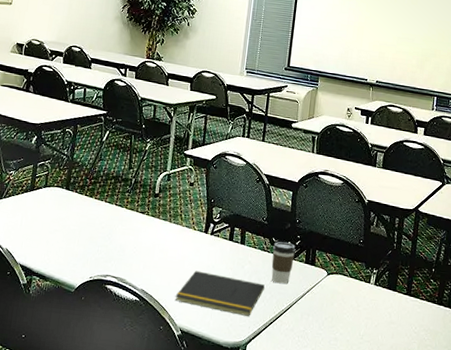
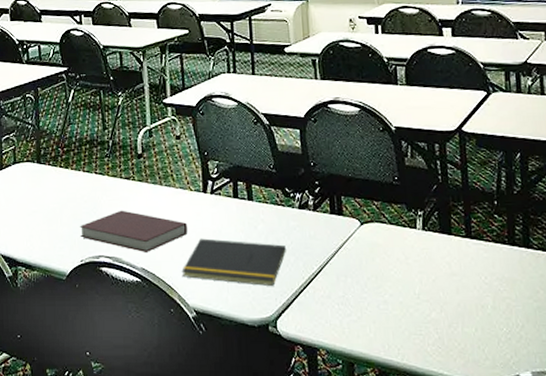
notebook: none [92,238,187,277] -> present [79,210,187,252]
coffee cup: present [271,241,296,284] -> none [287,192,317,243]

